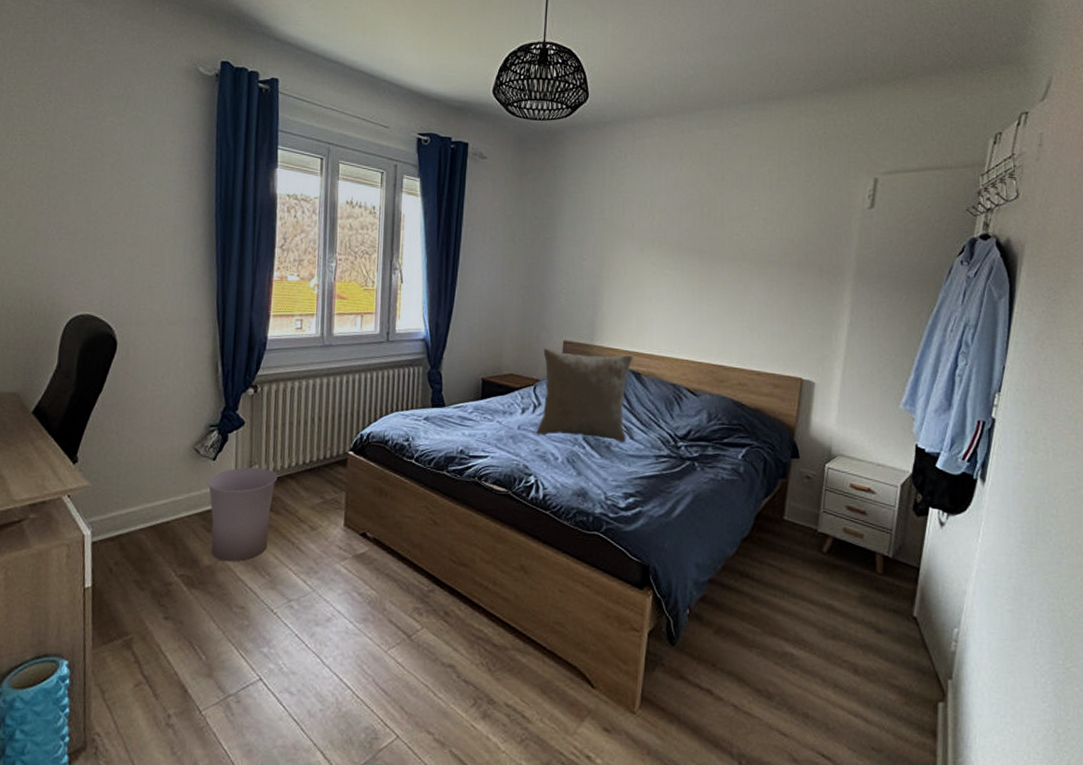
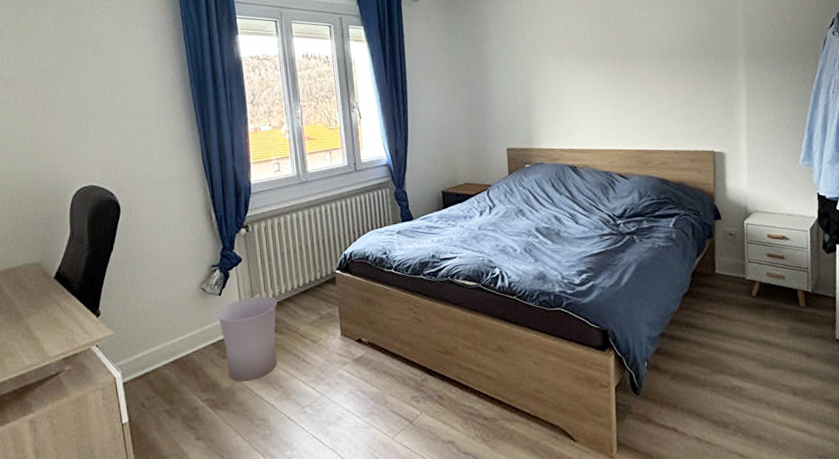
pillow: present [536,348,633,442] -> none [490,152,573,233]

